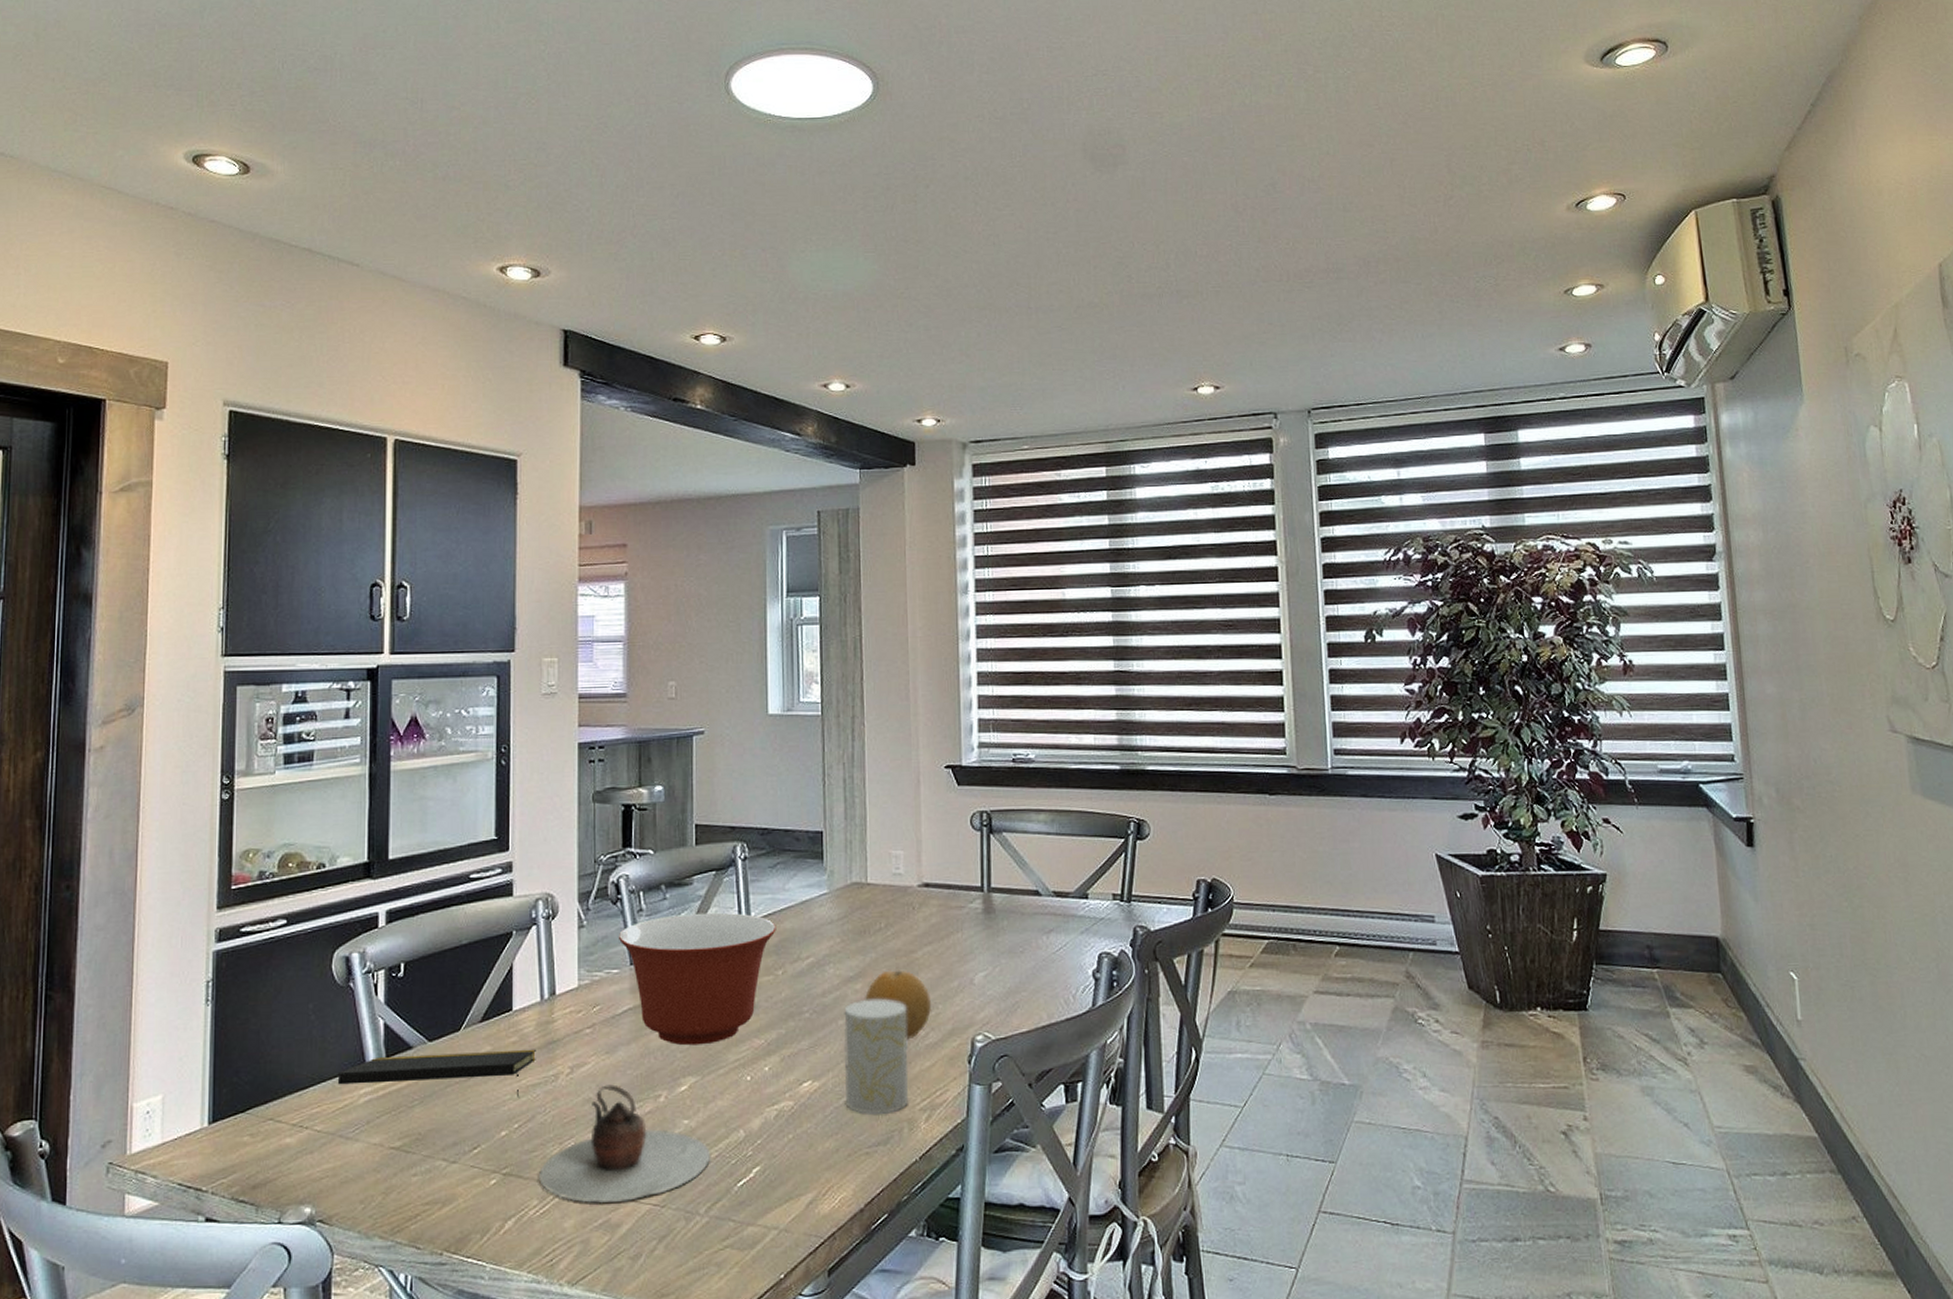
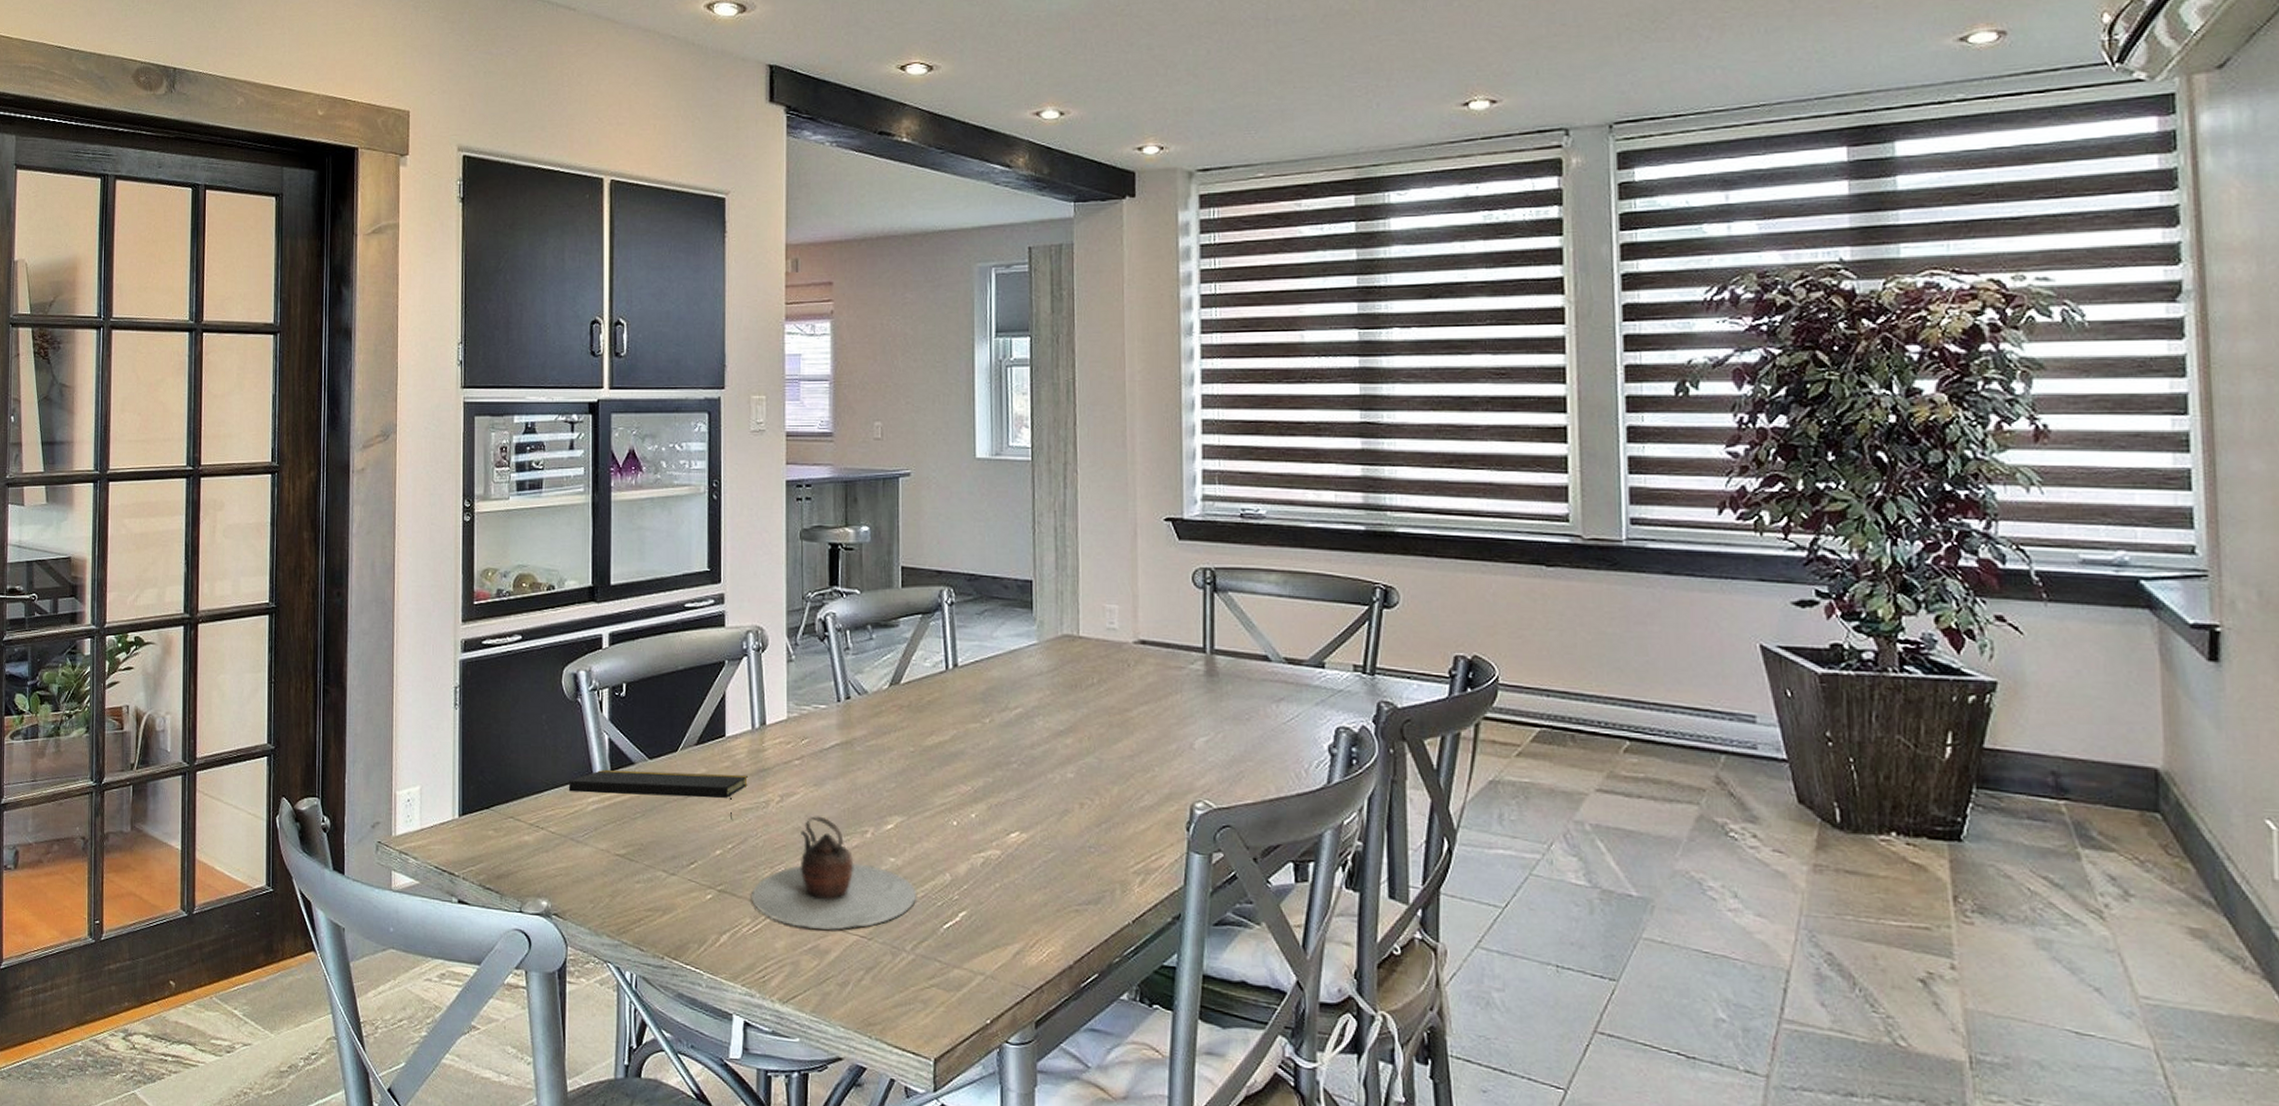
mixing bowl: present [618,912,776,1046] -> none [825,655,984,786]
cup: present [844,998,908,1114] -> none [1053,755,1122,873]
fruit: present [864,970,931,1040] -> none [1074,727,1147,800]

